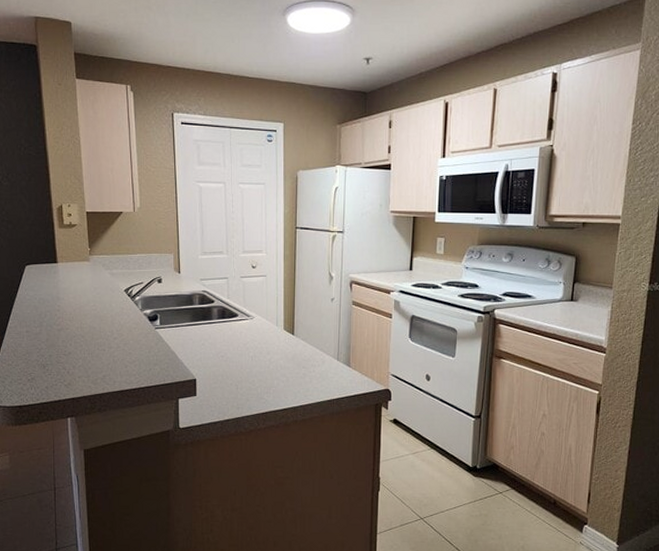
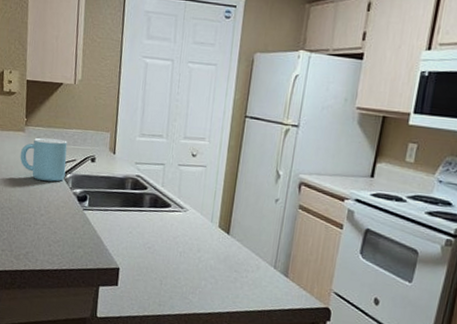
mug: none [87,265,134,305] -> present [20,137,67,182]

